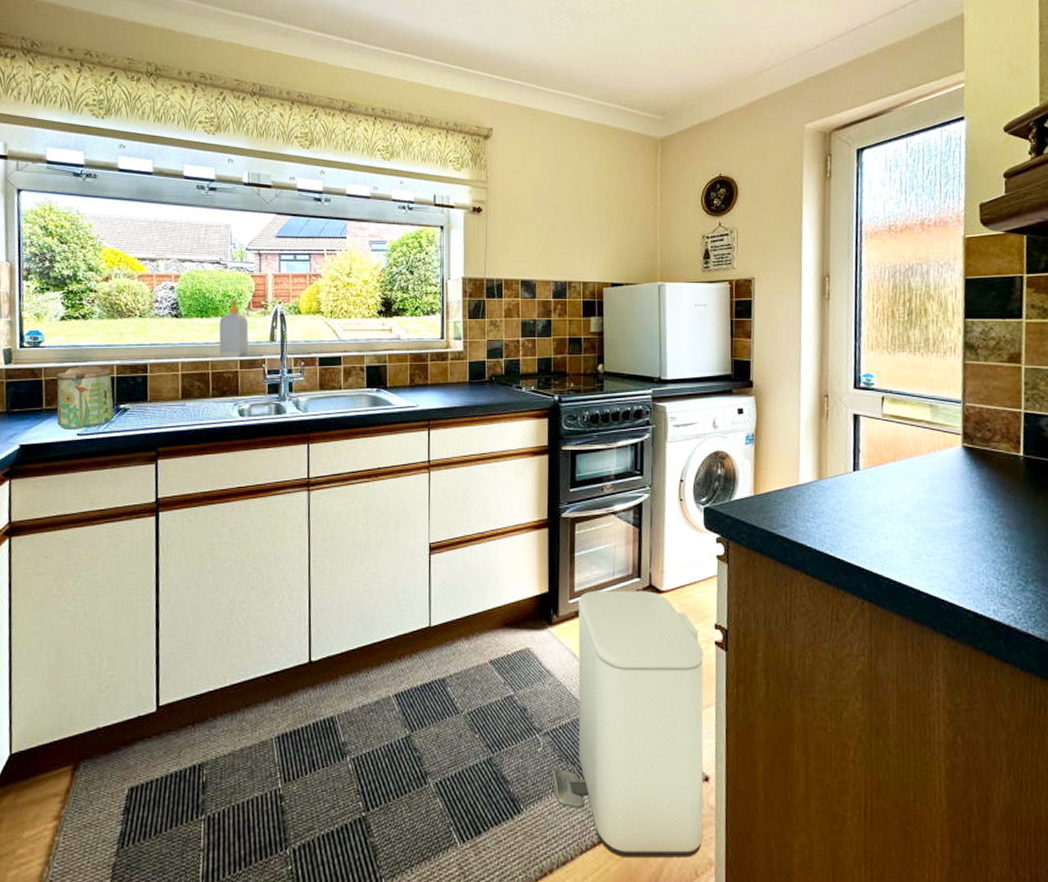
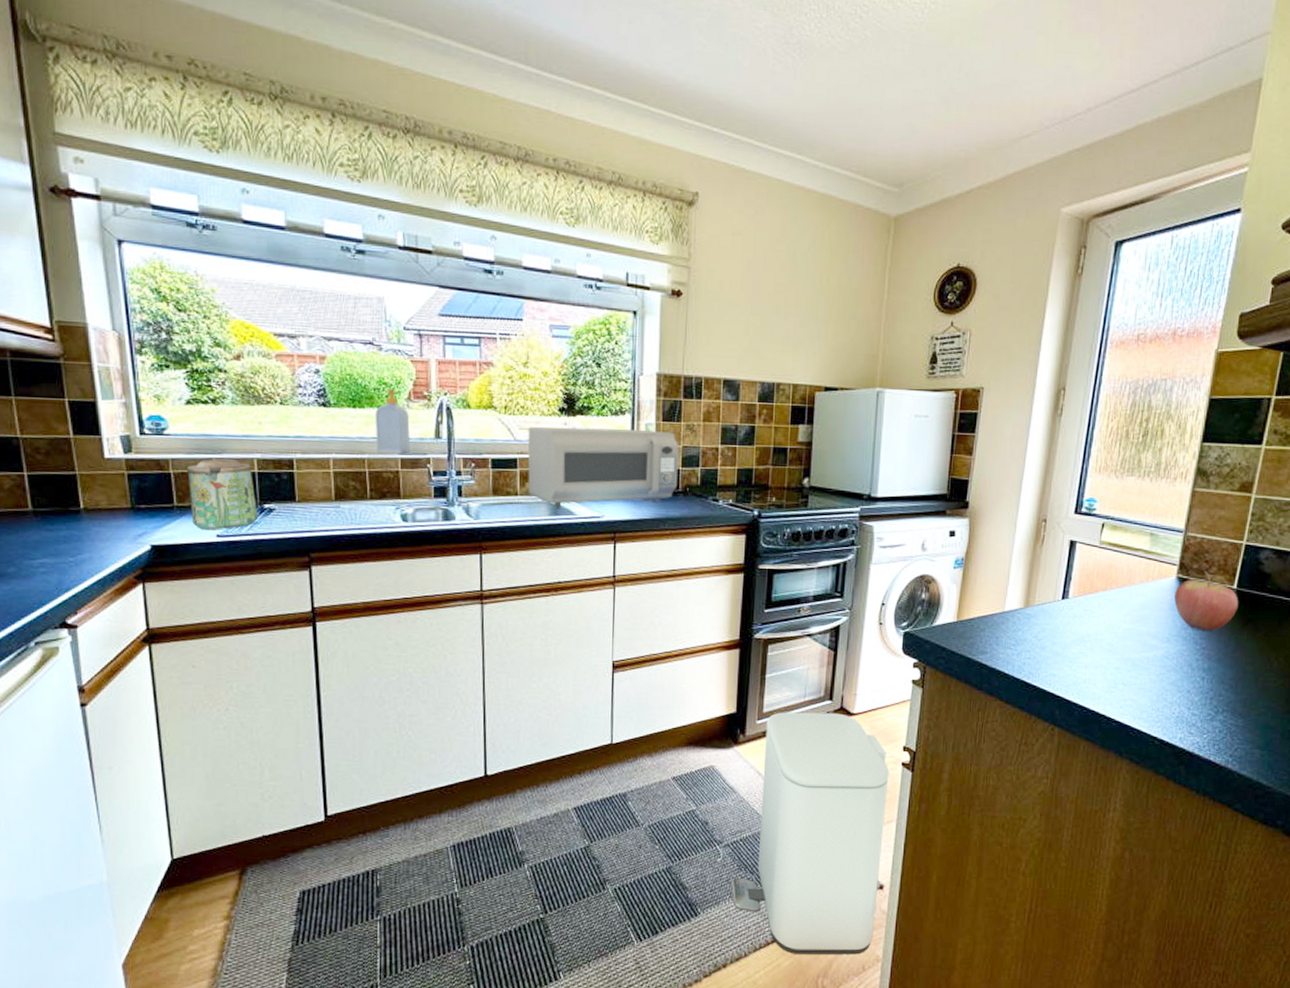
microwave: none [350,327,484,400] -> present [527,426,679,508]
fruit: none [963,439,1029,498] -> present [1174,570,1239,631]

